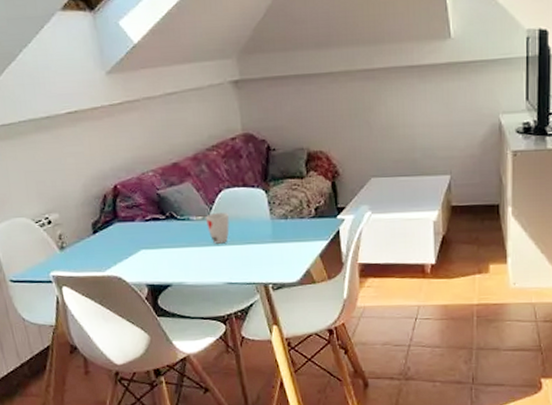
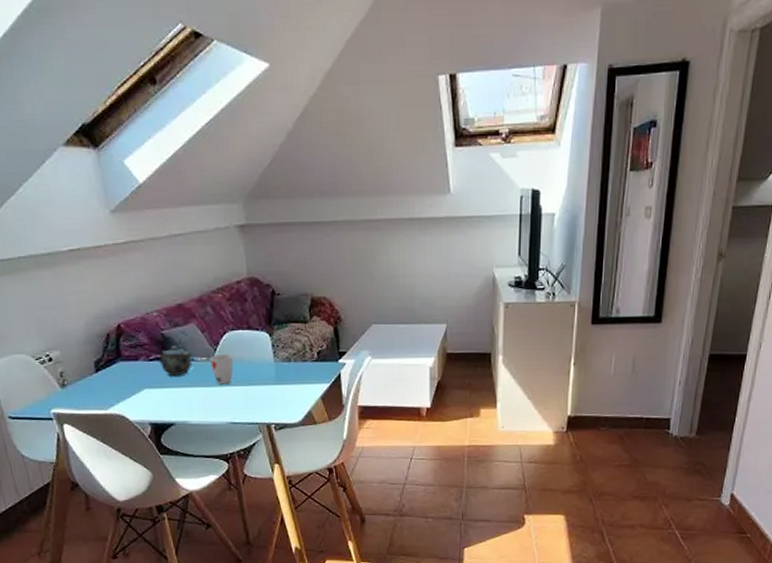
teapot: none [155,205,189,237] -> present [159,345,193,377]

